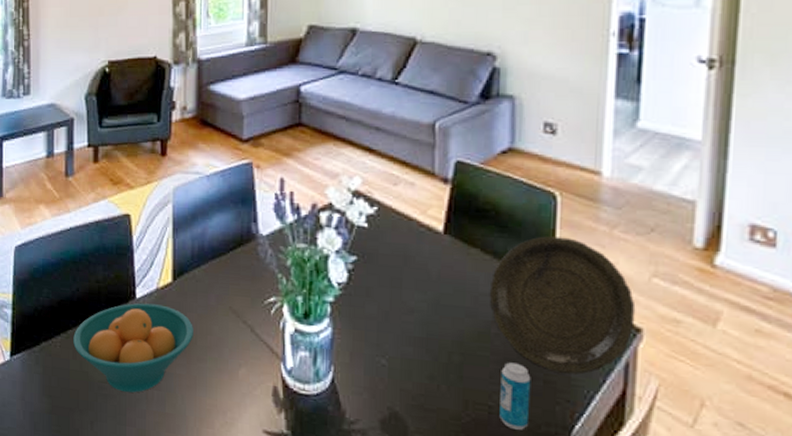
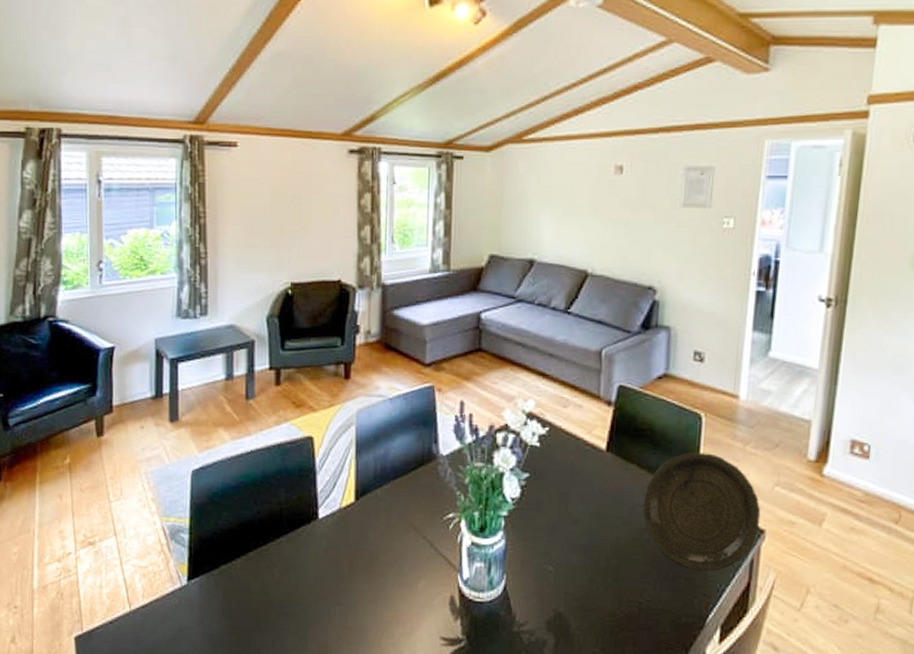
fruit bowl: present [73,303,193,393] -> none [254,523,375,610]
beverage can: present [499,362,531,430] -> none [648,564,675,622]

